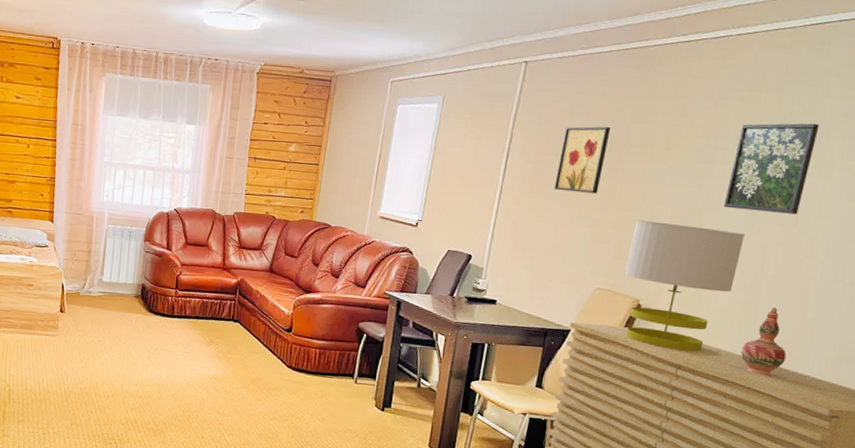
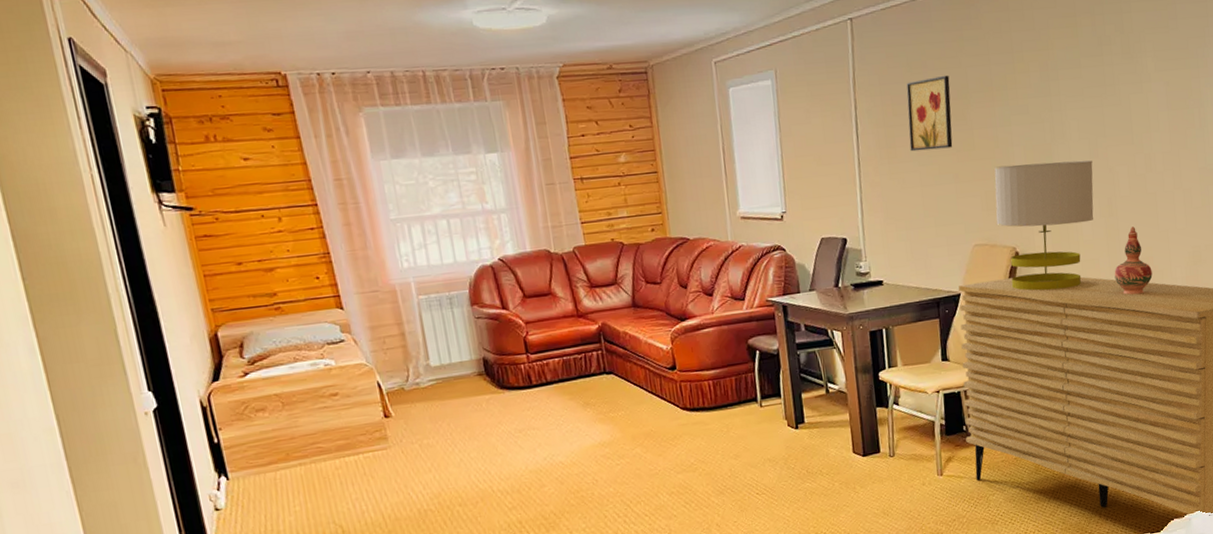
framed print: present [723,123,820,215] -> none [1066,40,1132,139]

